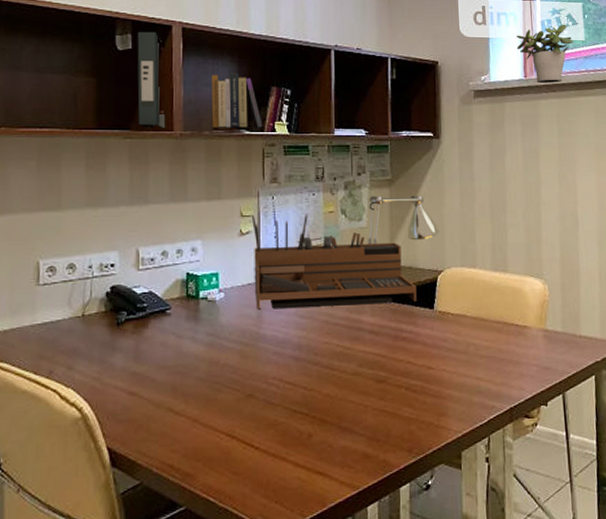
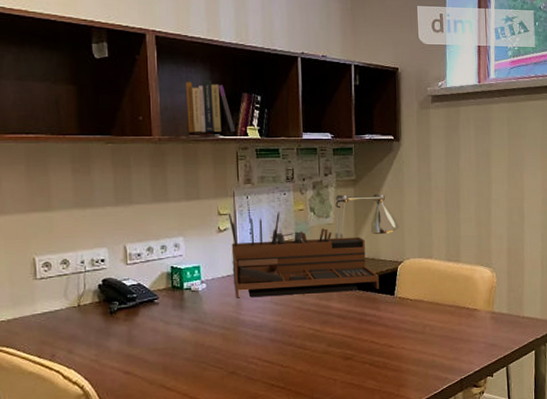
binder: present [137,31,165,129] -> none [113,39,144,134]
potted plant: present [516,24,573,84] -> none [471,31,524,89]

